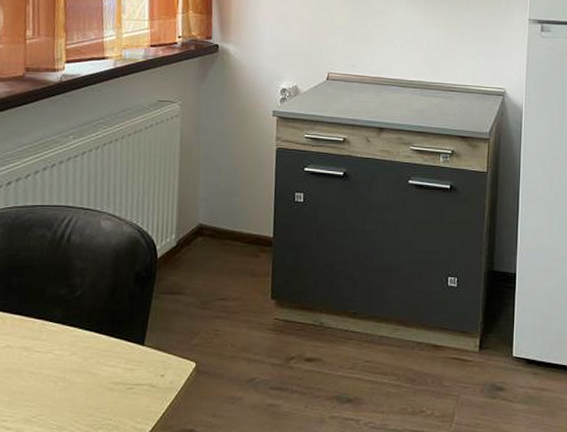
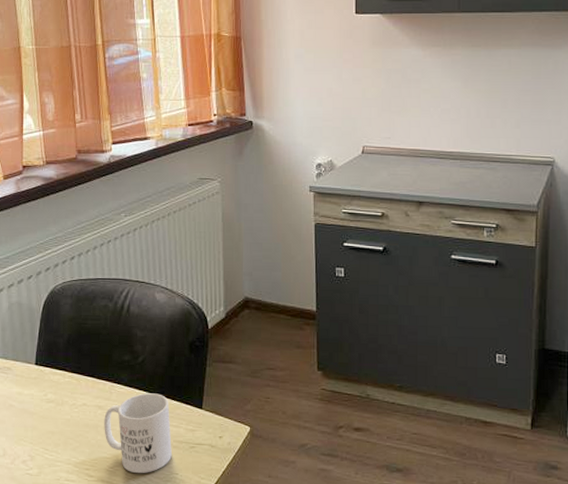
mug: none [29,330,107,422] -> present [104,393,172,474]

